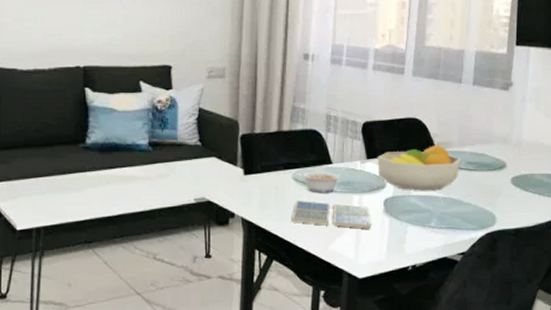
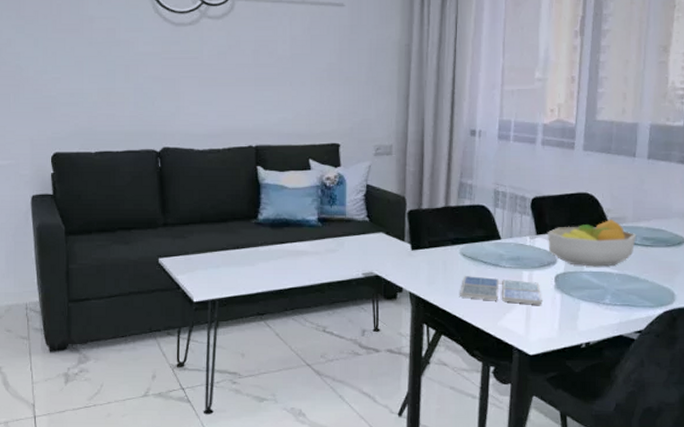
legume: present [297,171,340,193] -> none [464,246,509,269]

